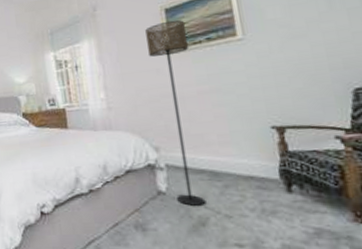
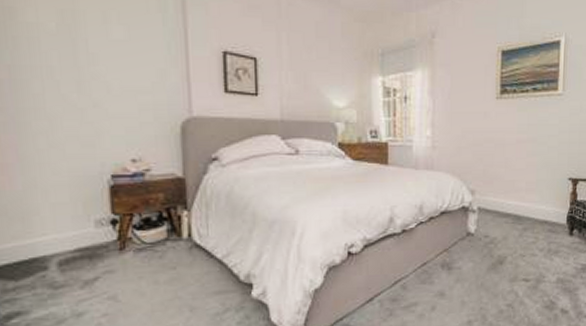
floor lamp: present [145,20,206,206] -> none [480,64,518,246]

